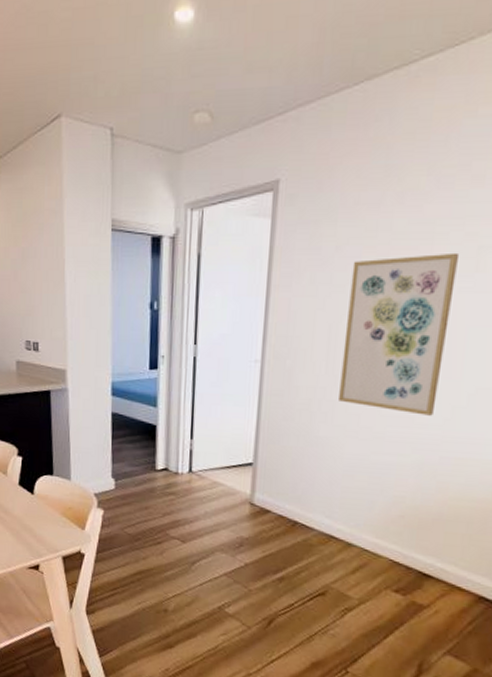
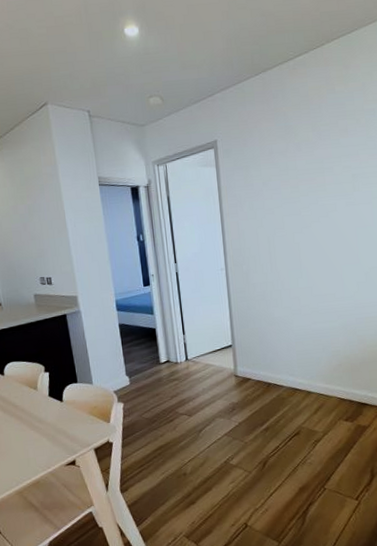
wall art: present [339,252,459,416] -> none [276,180,347,292]

